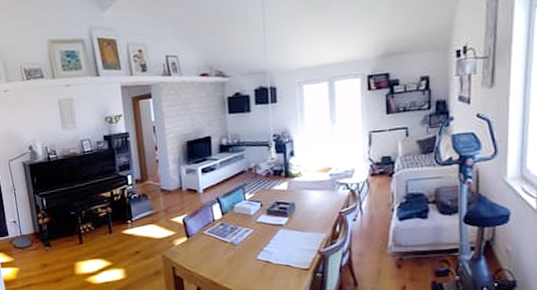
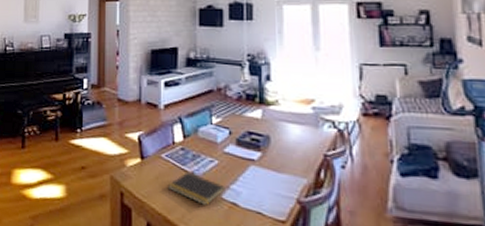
notepad: none [211,242,260,267] -> present [167,172,226,205]

